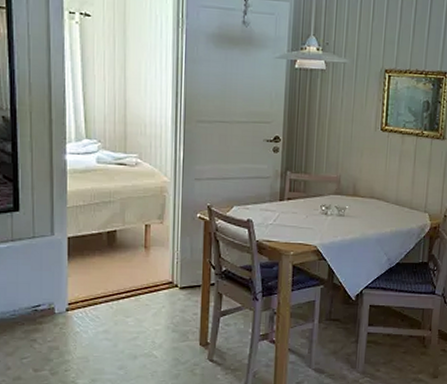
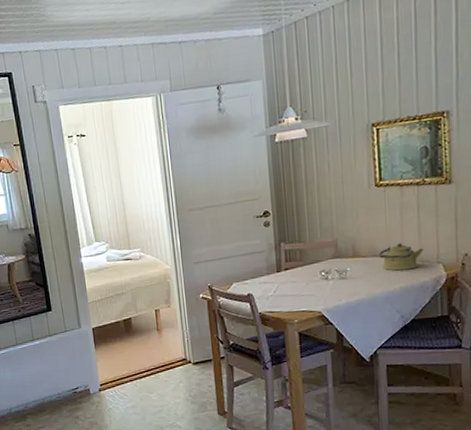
kettle: none [376,188,415,215] -> present [379,243,424,271]

